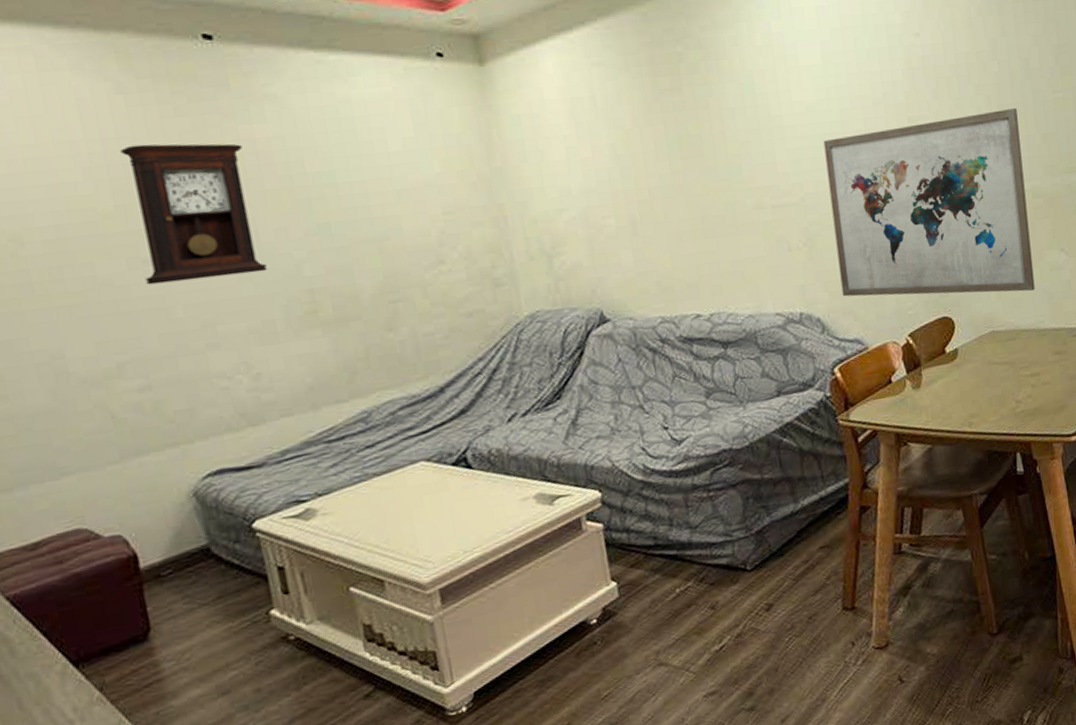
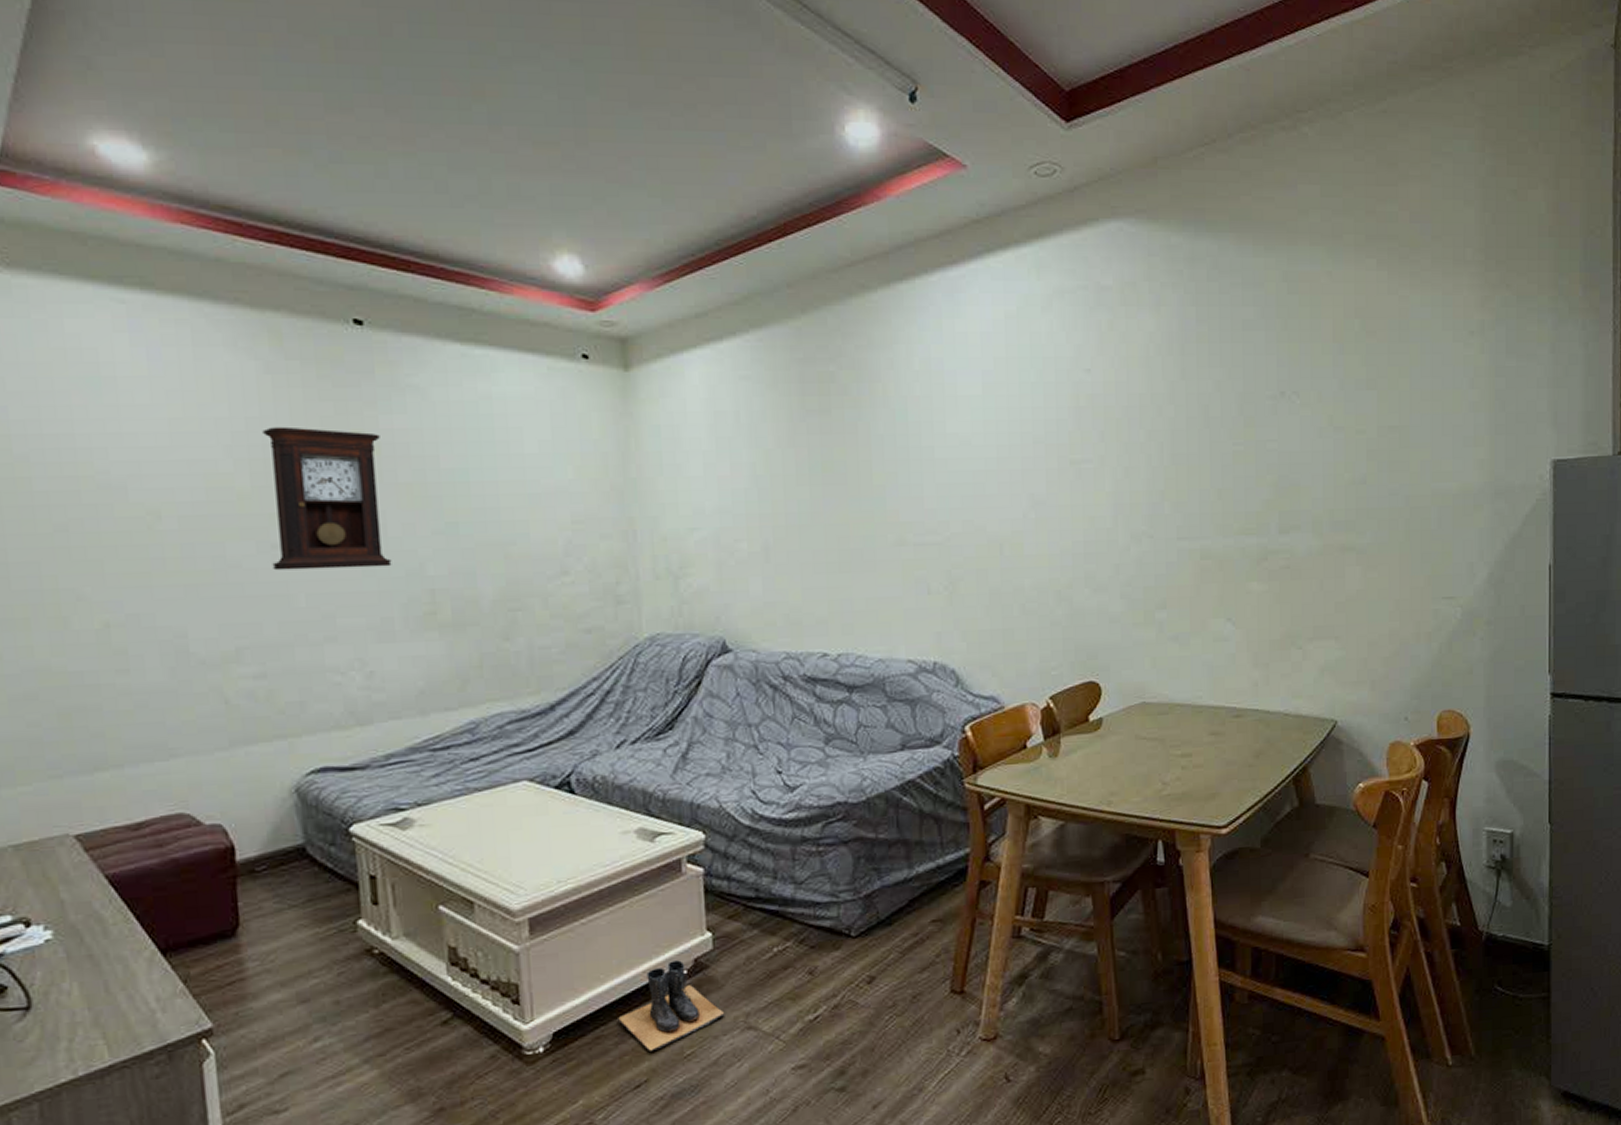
boots: none [535,611,636,699] -> present [618,960,725,1052]
wall art: present [823,108,1035,297] -> none [976,459,1195,663]

